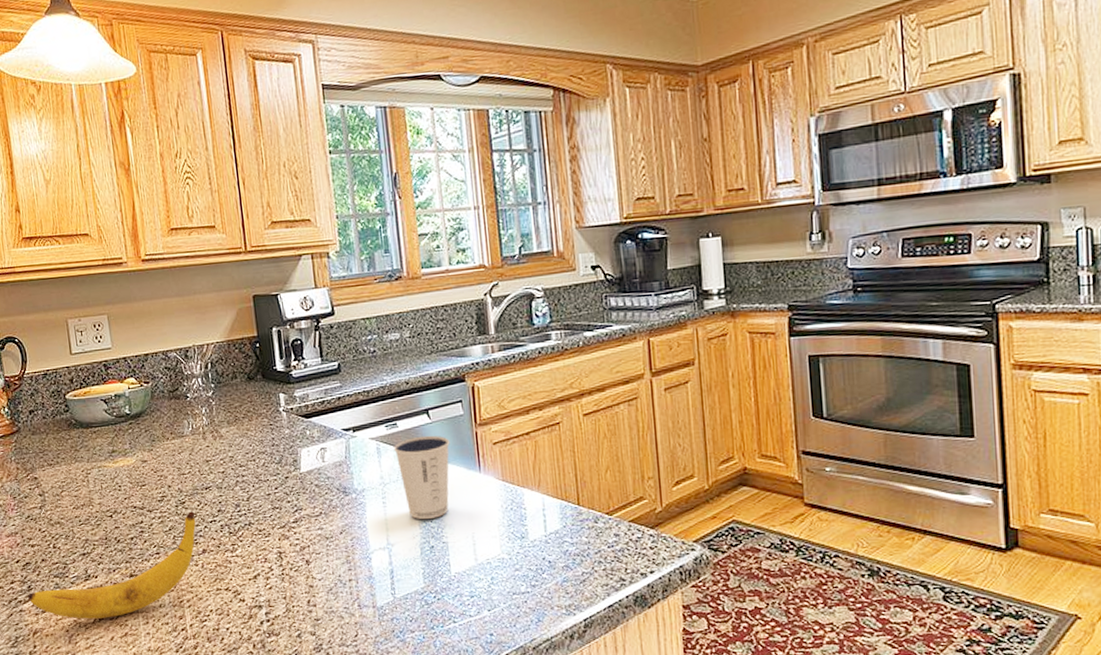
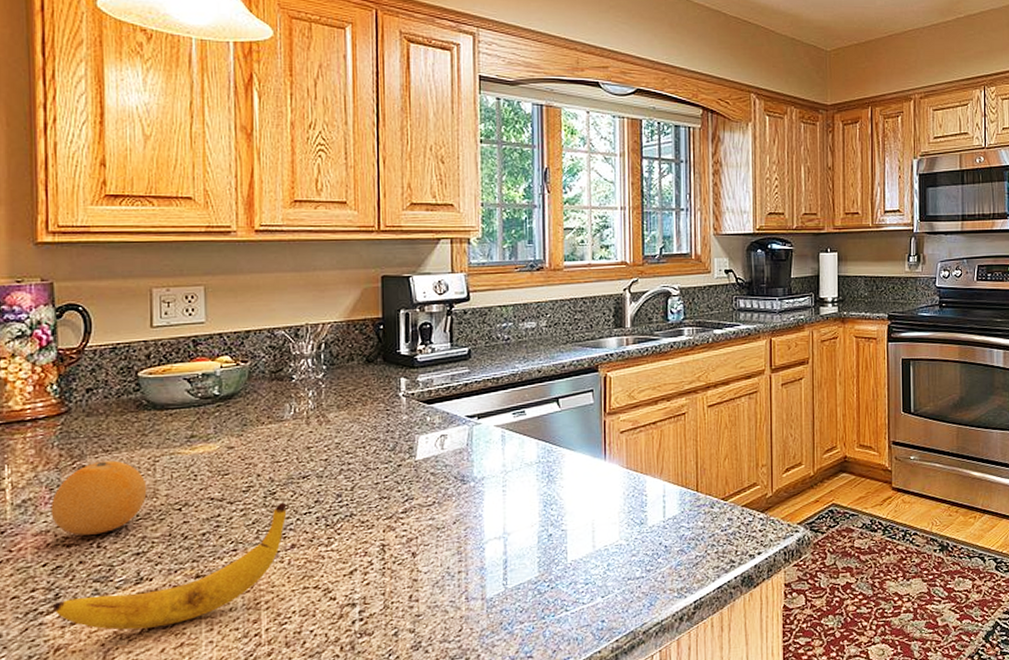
fruit: none [16,473,85,537] -> present [50,460,147,536]
dixie cup: present [394,435,450,519] -> none [520,423,578,507]

